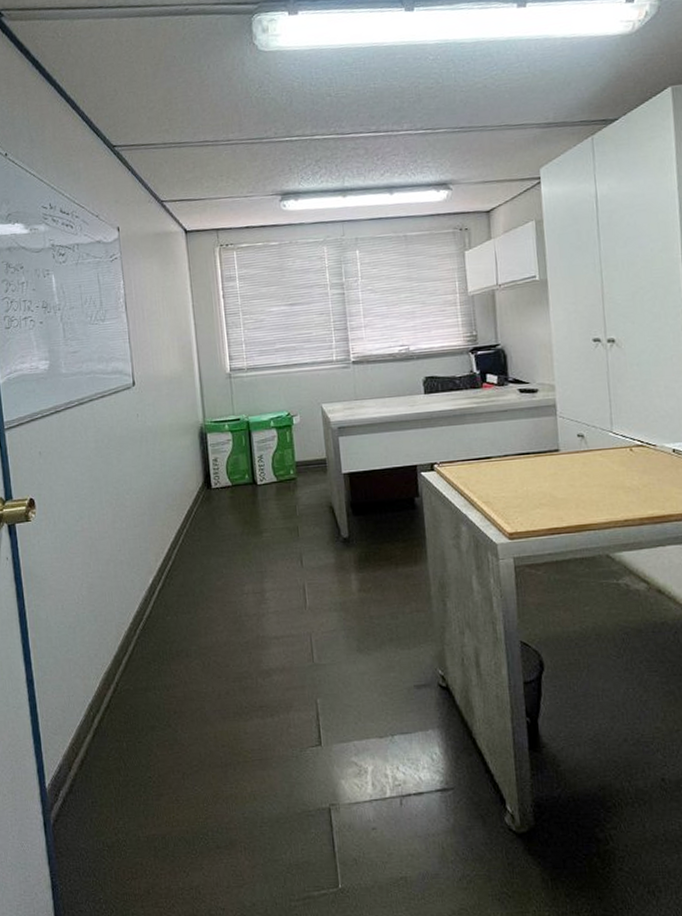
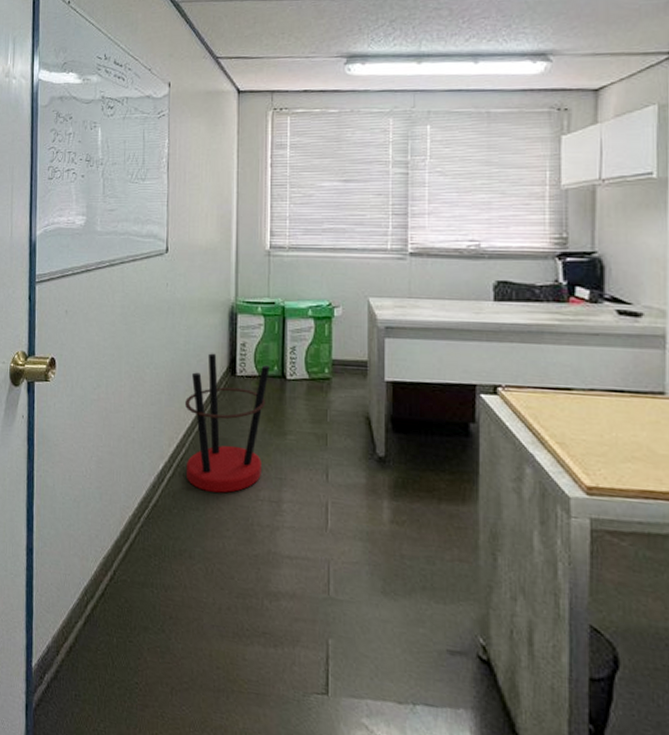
umbrella stand: none [167,471,244,595] -> present [185,353,270,493]

